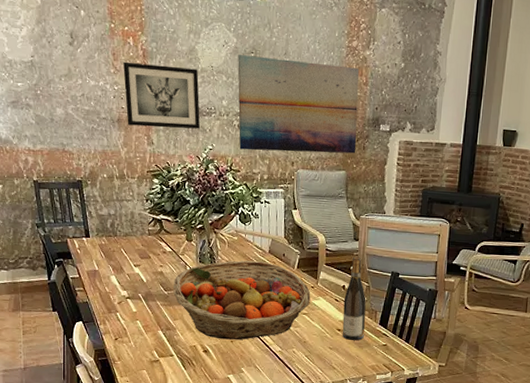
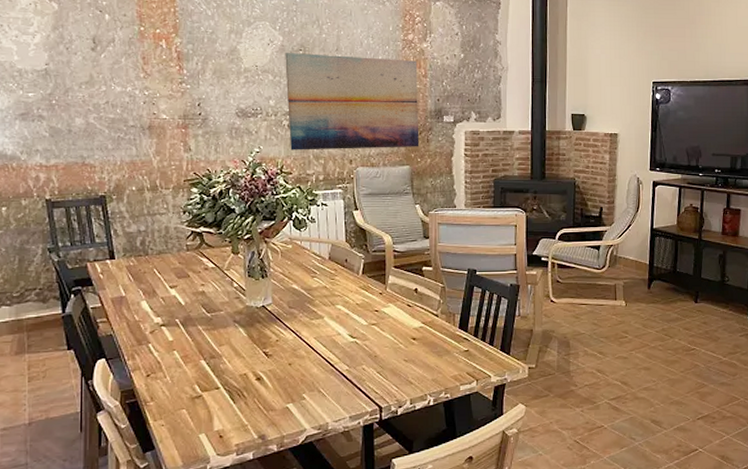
wall art: present [123,61,200,129] -> none [155,65,244,132]
fruit basket: present [173,260,311,340] -> none [218,270,379,363]
wine bottle: present [342,257,366,340] -> none [417,256,443,349]

